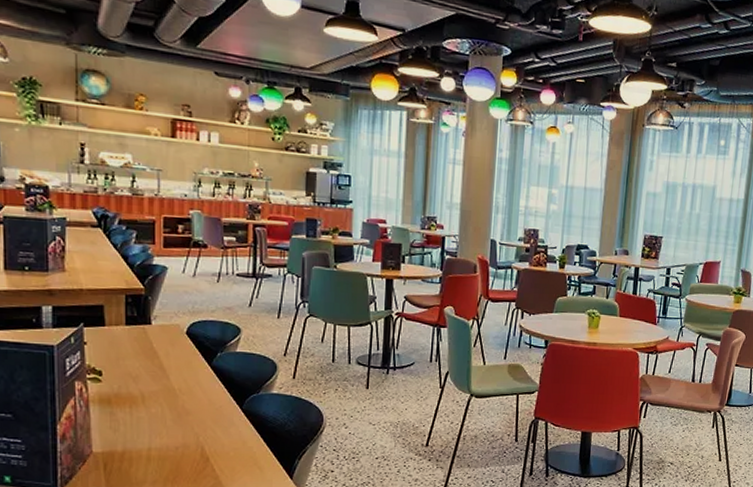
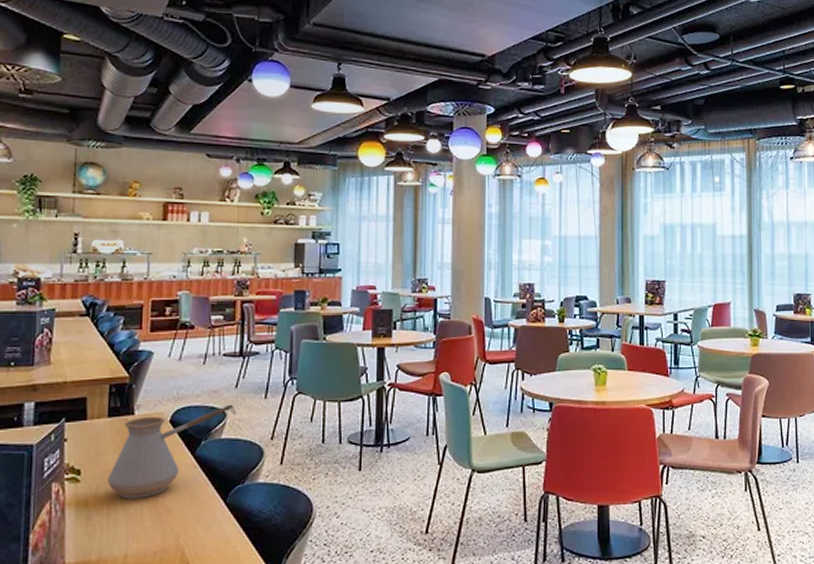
coffee pot: none [128,321,251,400] -> present [107,404,237,499]

